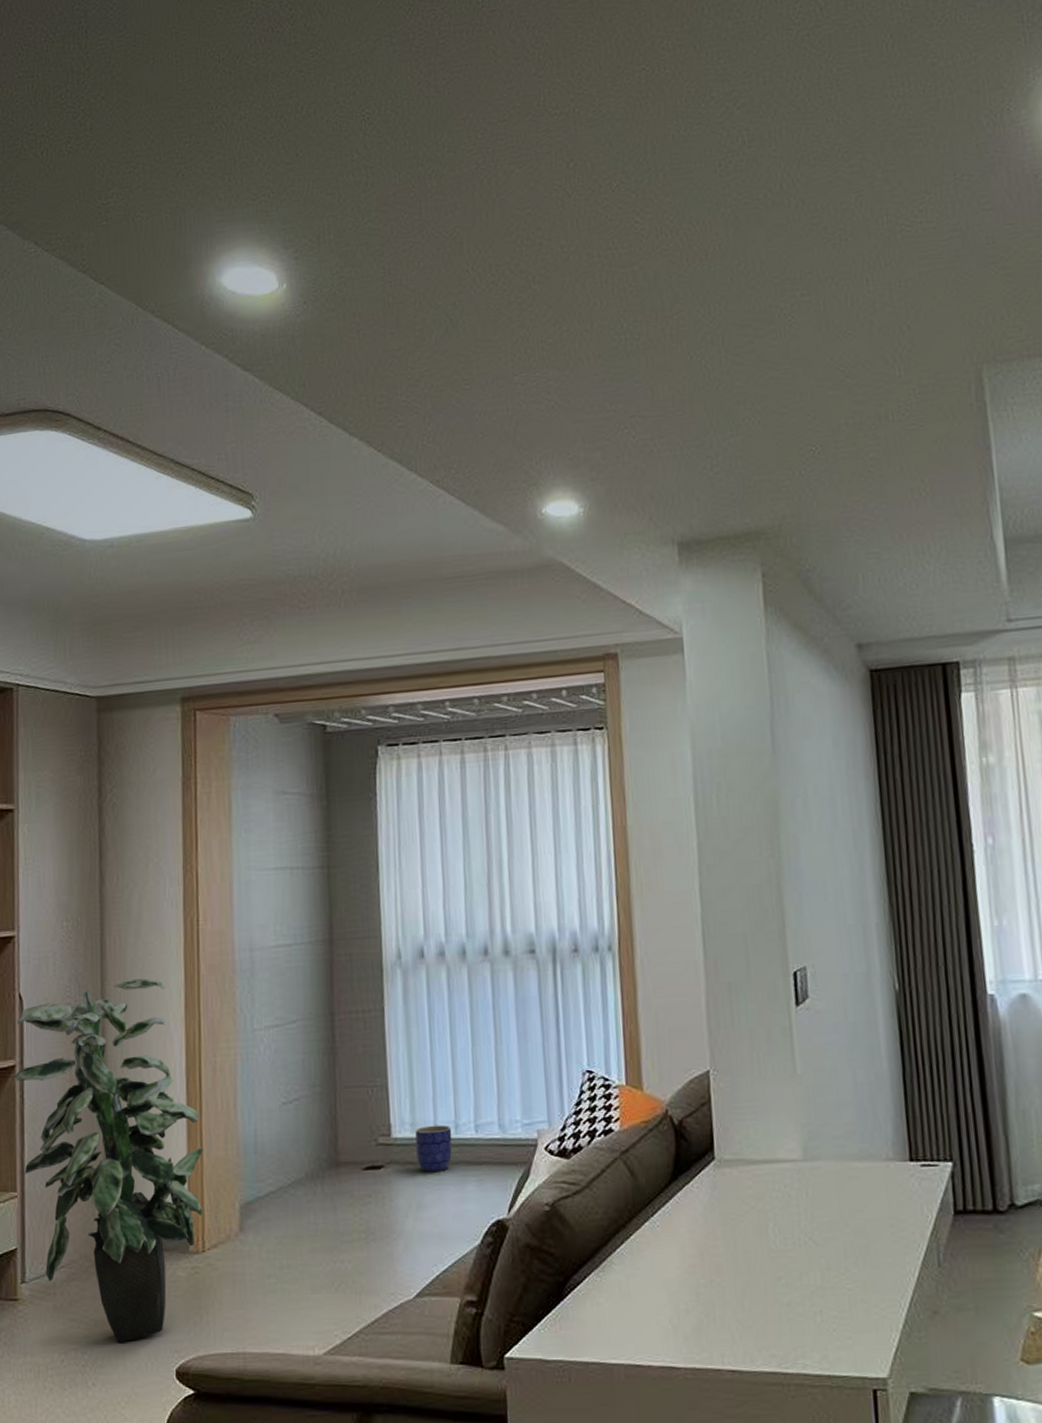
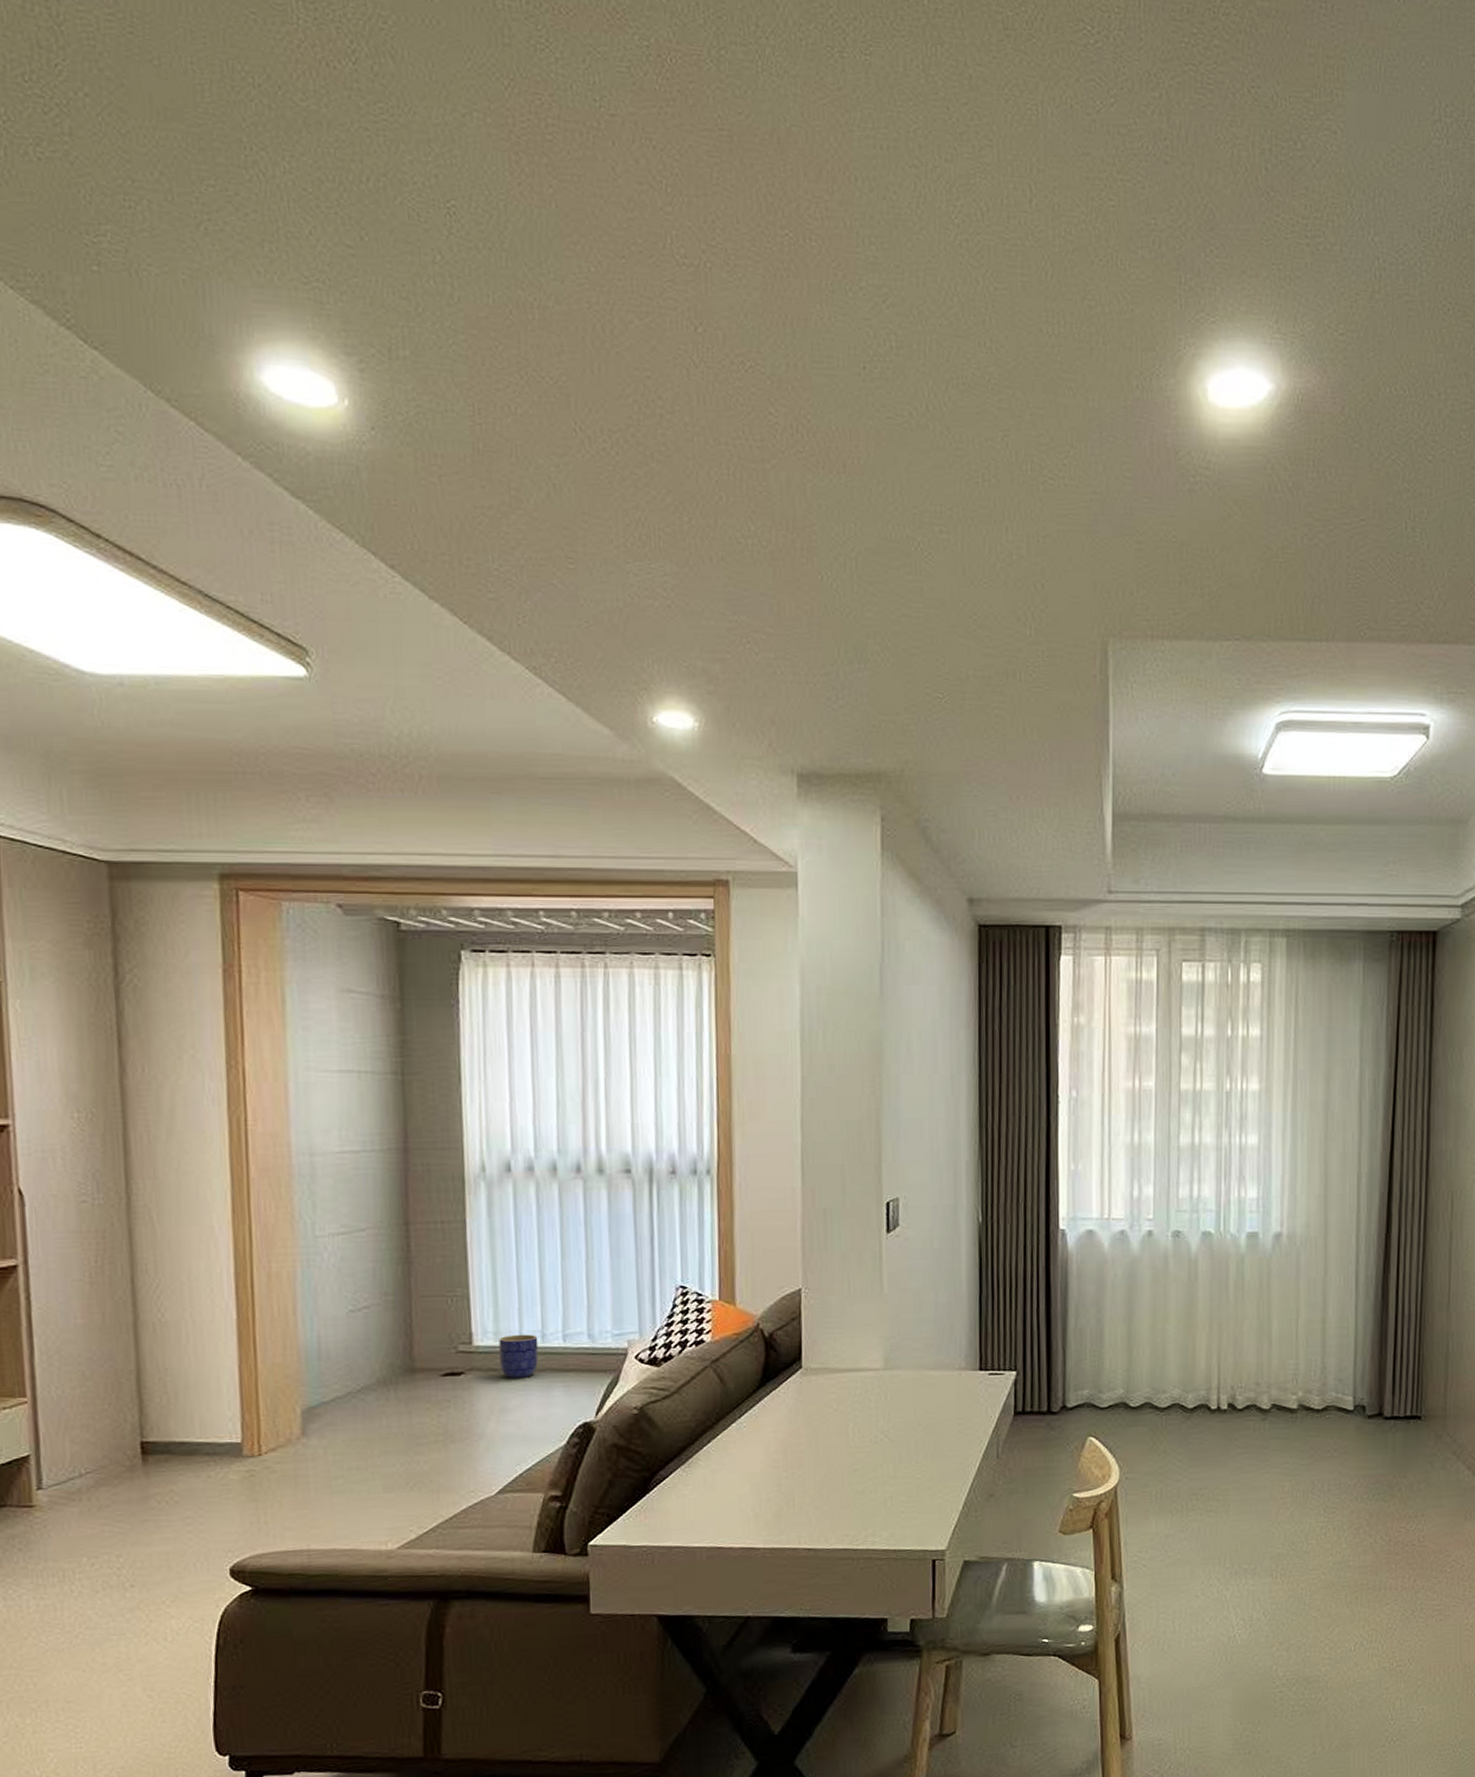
indoor plant: present [14,978,204,1344] -> none [16,1178,258,1546]

